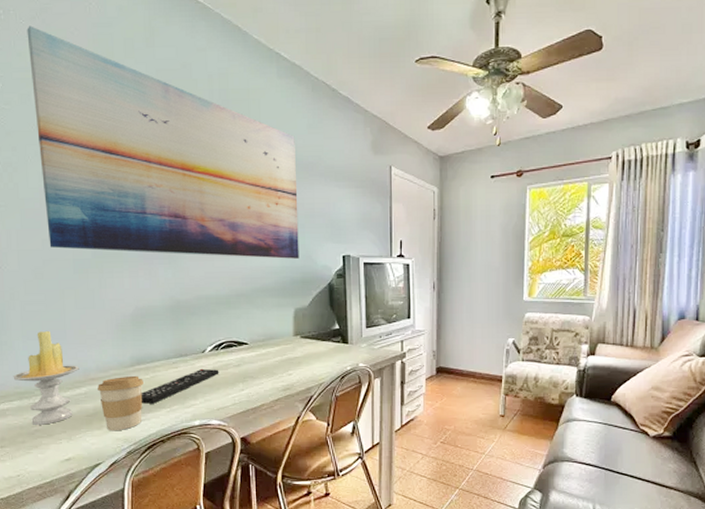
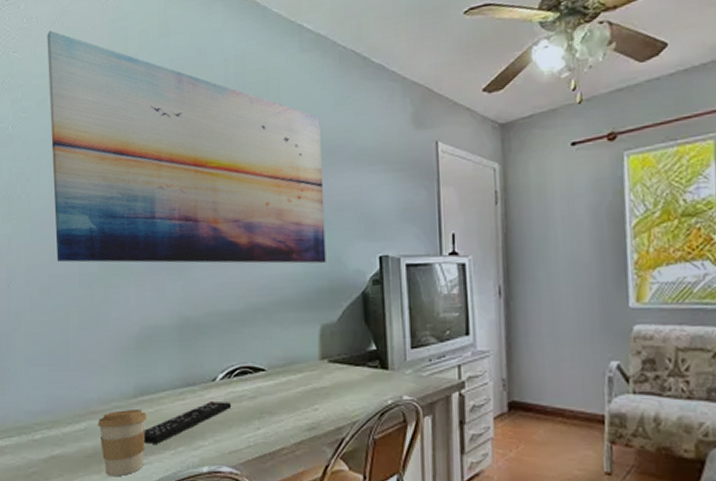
candle: present [13,330,79,425] -> none [13,355,80,466]

